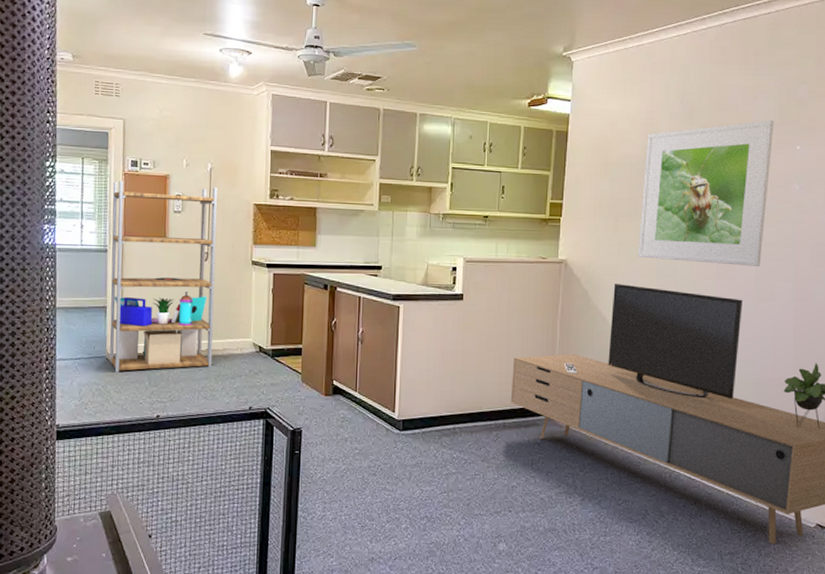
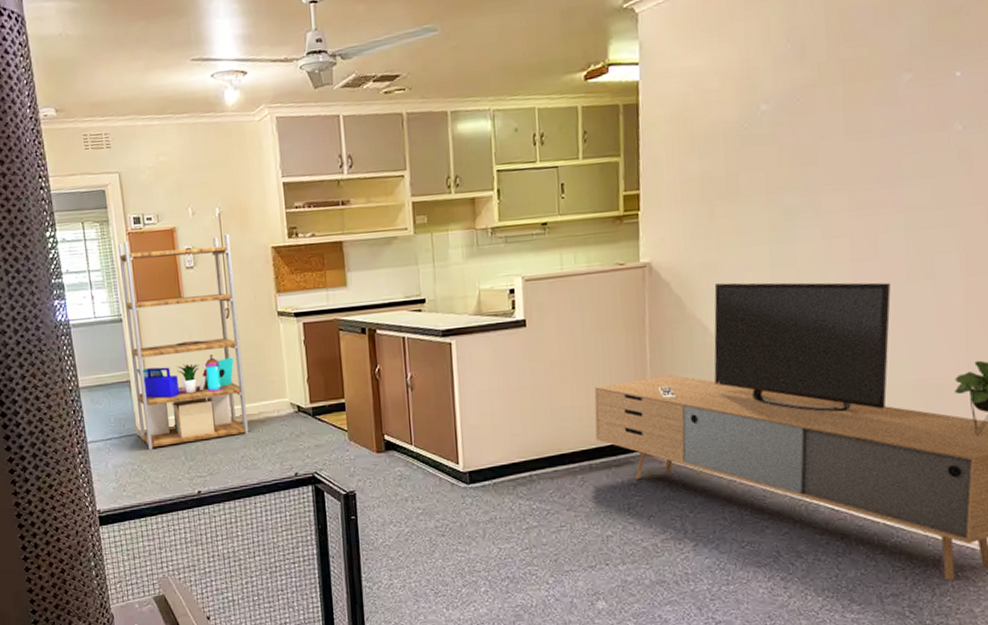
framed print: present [637,120,774,266] -> none [742,43,922,247]

